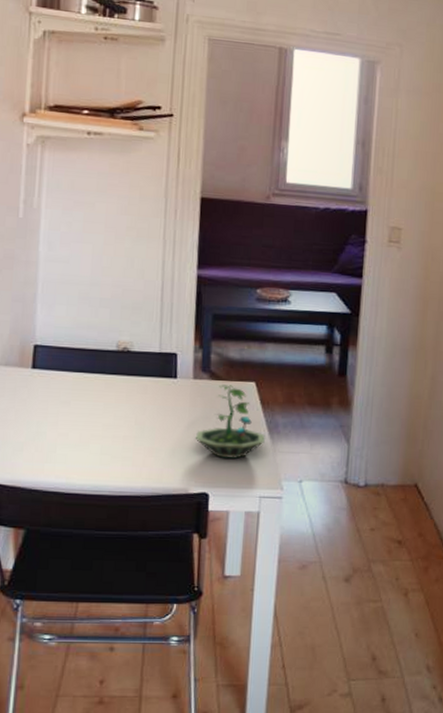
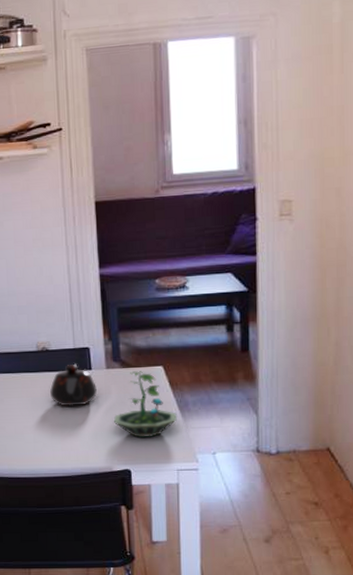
teapot: none [126,369,180,418] -> present [50,363,97,407]

